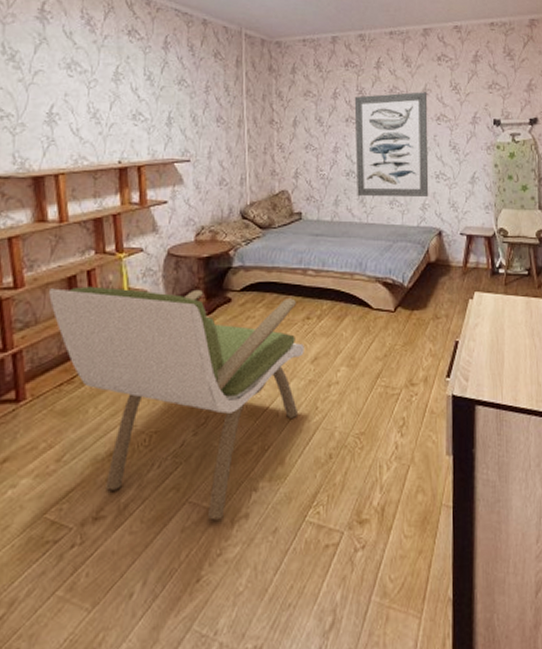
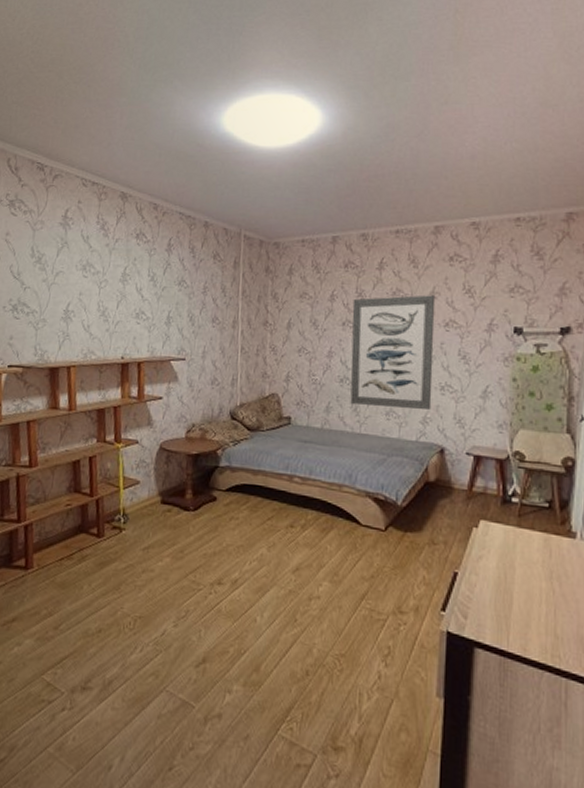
armchair: present [49,286,304,520] -> none [56,470,286,714]

